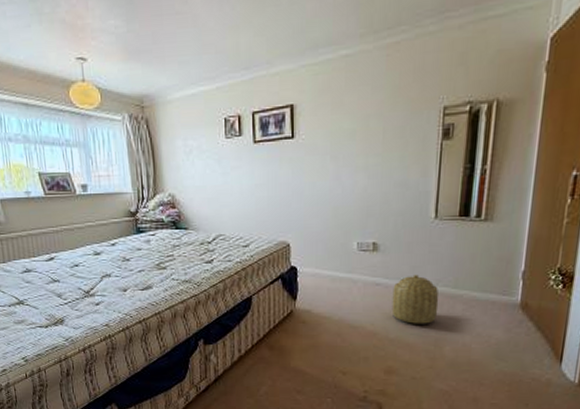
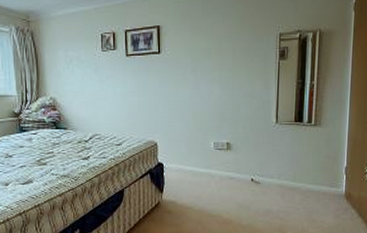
basket: present [391,274,439,324] -> none [243,170,282,212]

